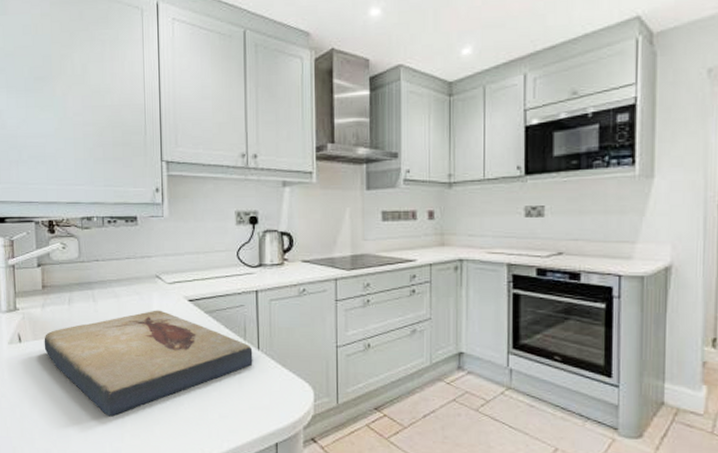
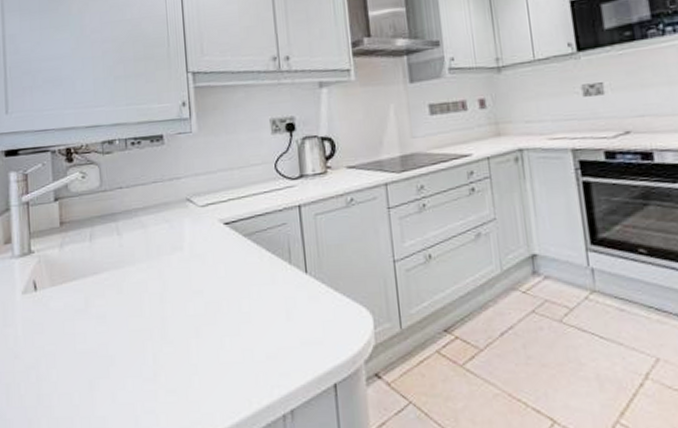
fish fossil: present [44,310,253,417] -> none [62,237,301,370]

